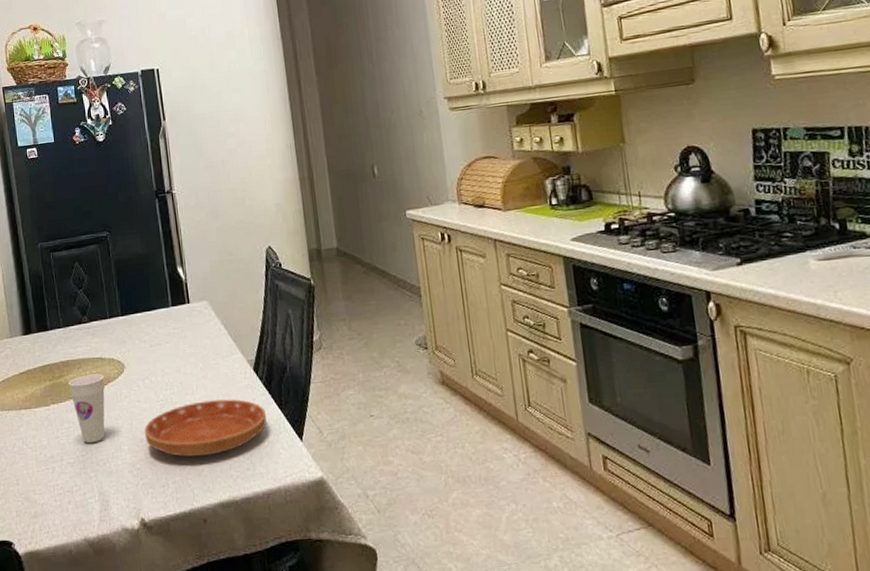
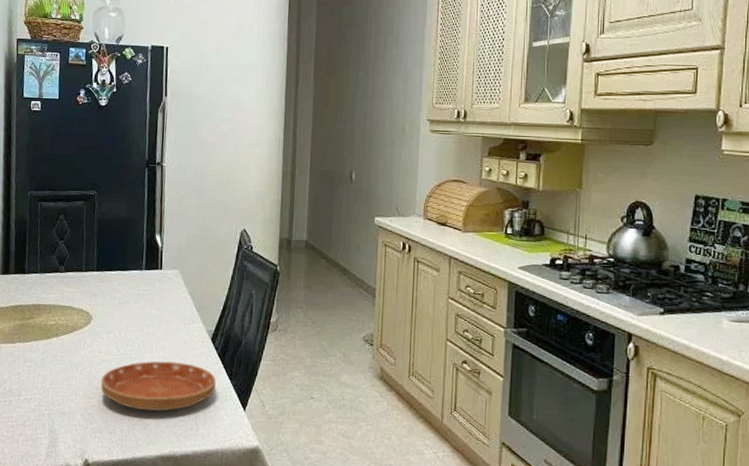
cup: present [68,373,105,444] -> none [36,320,72,384]

